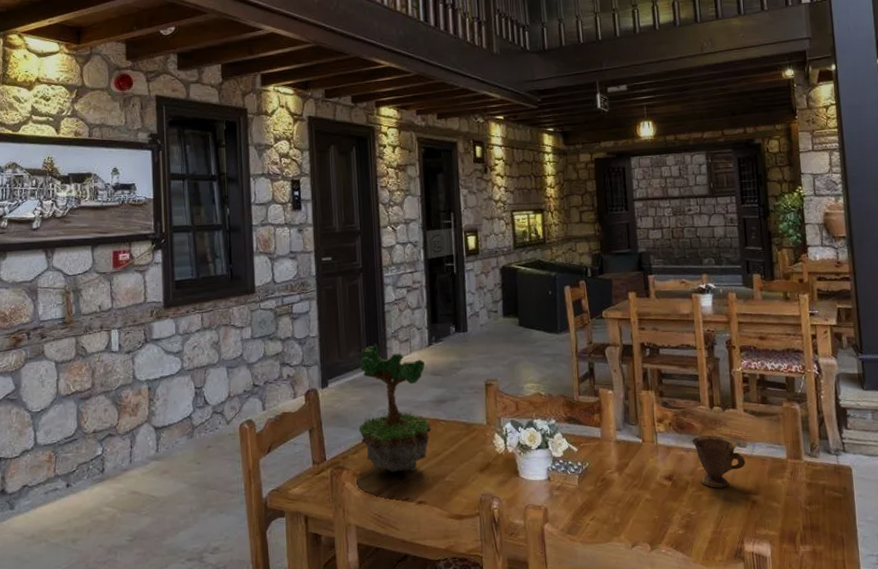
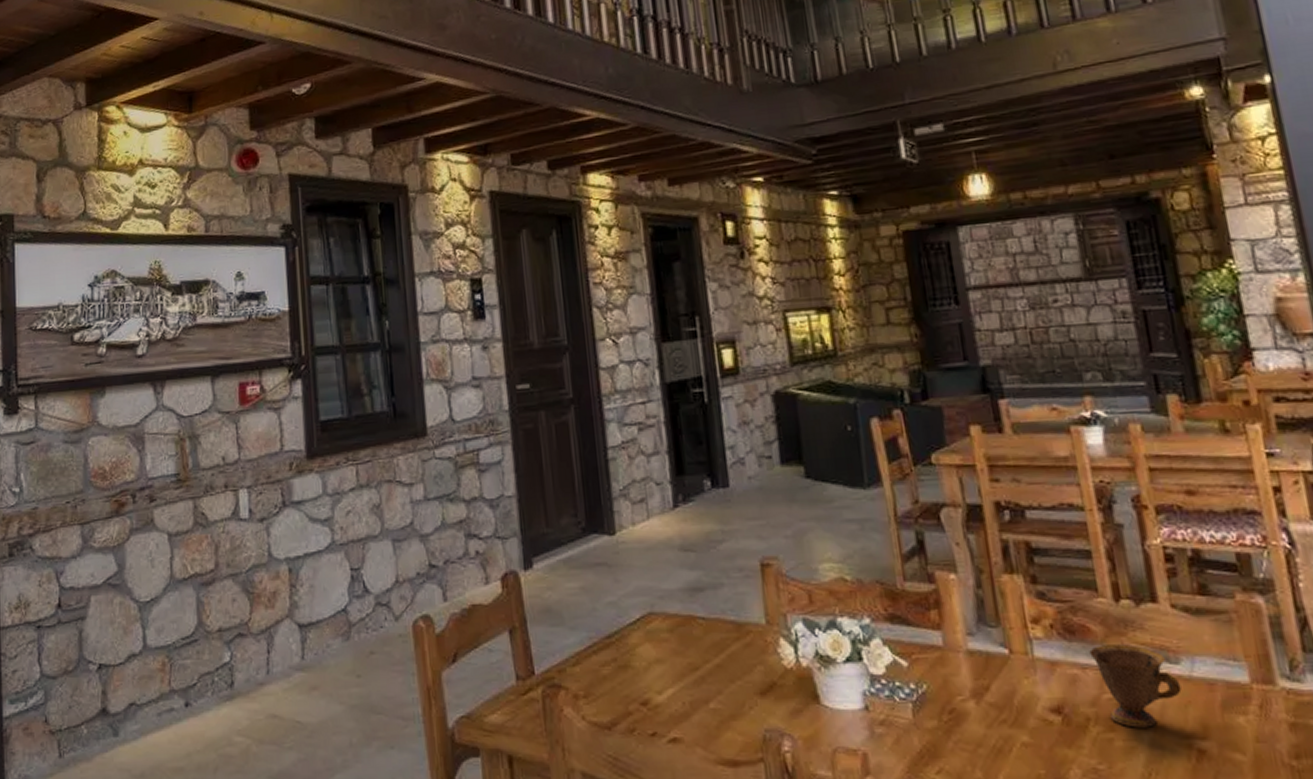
plant: present [358,343,431,472] -> none [576,505,685,693]

